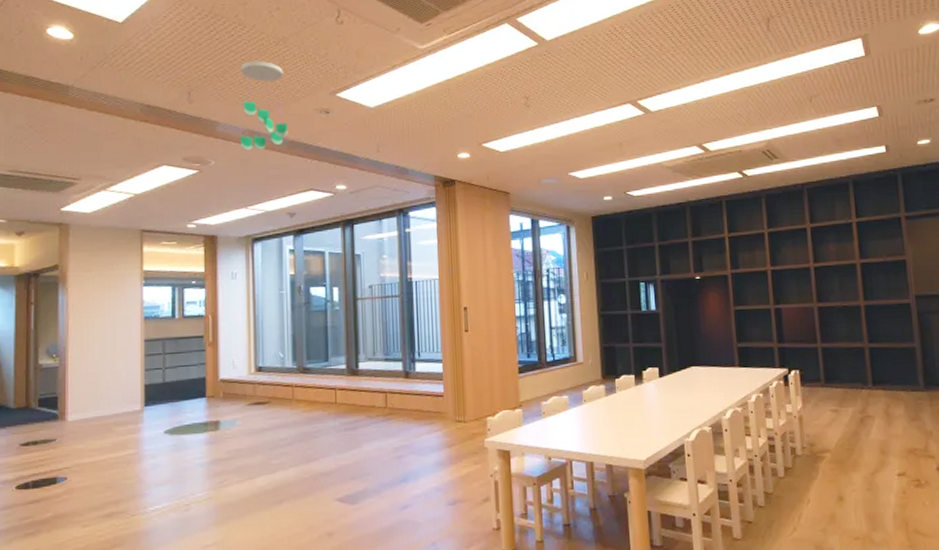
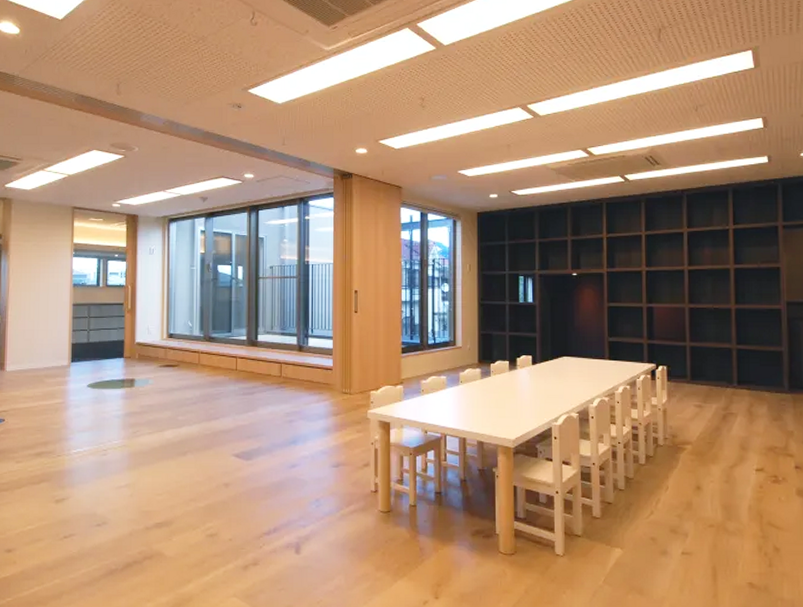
ceiling mobile: present [239,61,289,151] -> none [160,57,204,139]

